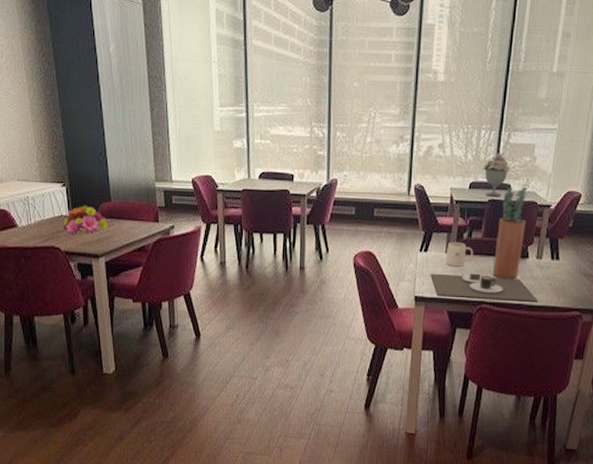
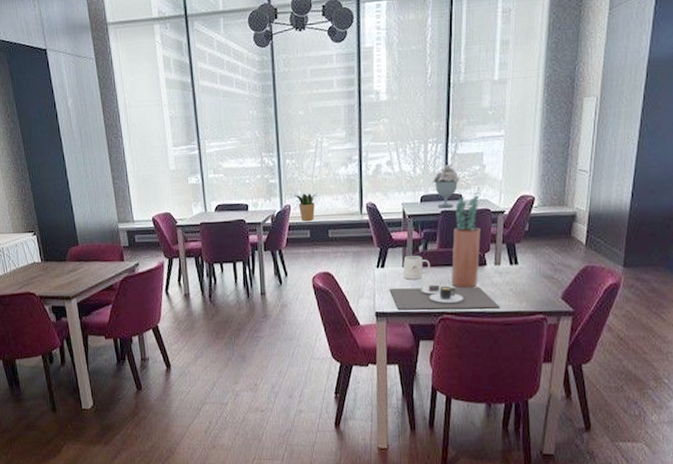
flower bouquet: present [63,205,108,234] -> none [36,251,77,279]
potted plant: none [342,167,368,197] -> present [294,192,319,221]

